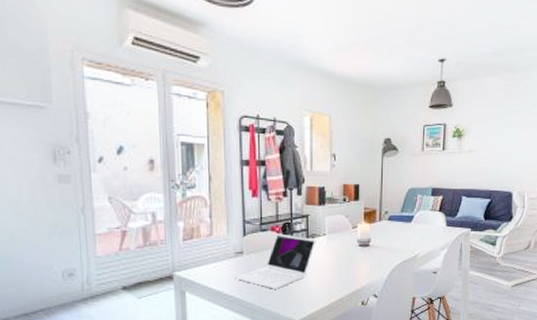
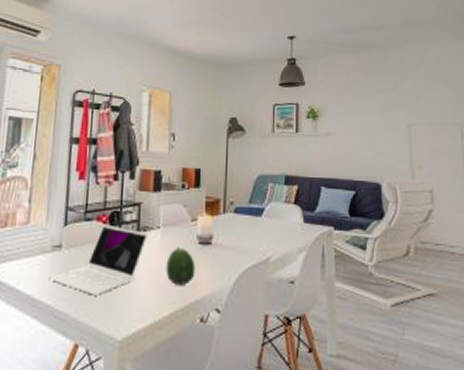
fruit: none [332,249,357,279] -> present [166,247,196,285]

